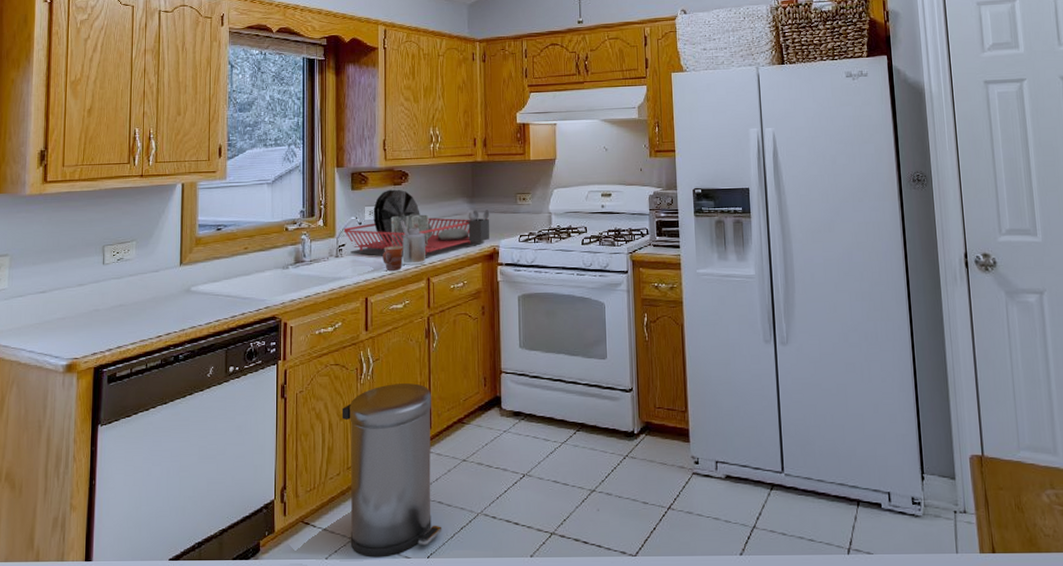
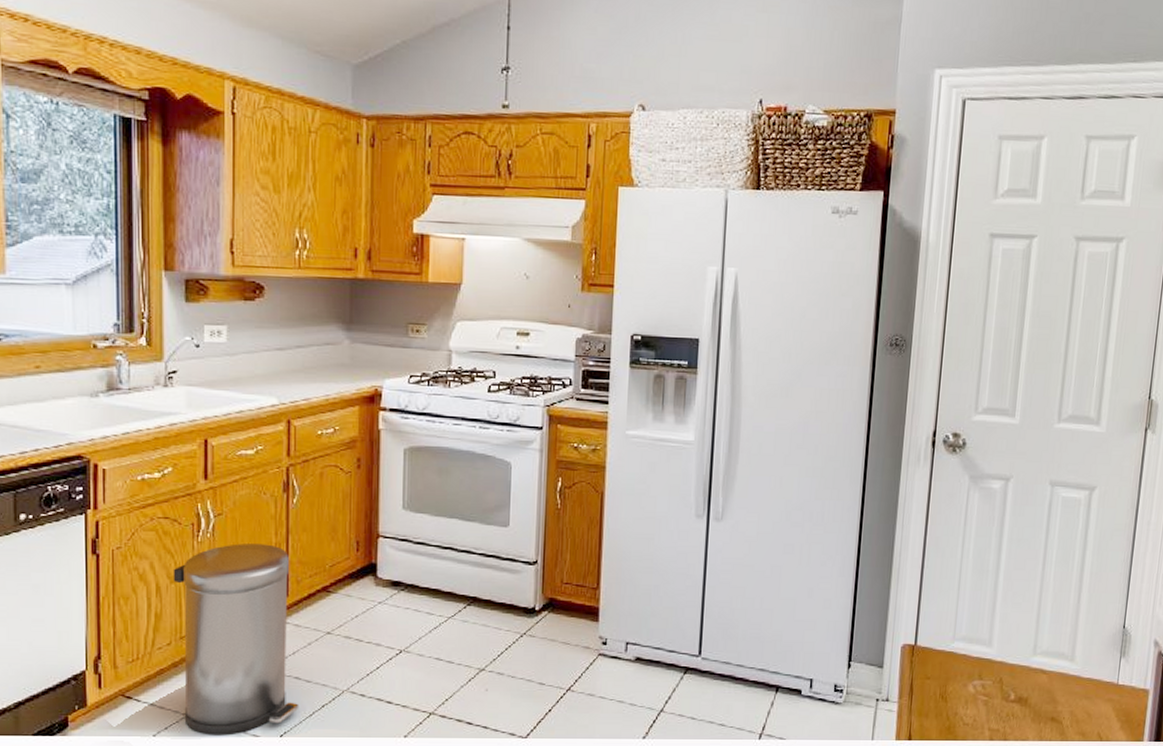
dish rack: present [343,189,490,258] -> none [174,305,372,396]
mug: present [383,246,404,272] -> none [228,377,258,409]
soap dispenser: present [400,220,426,266] -> none [251,345,287,404]

